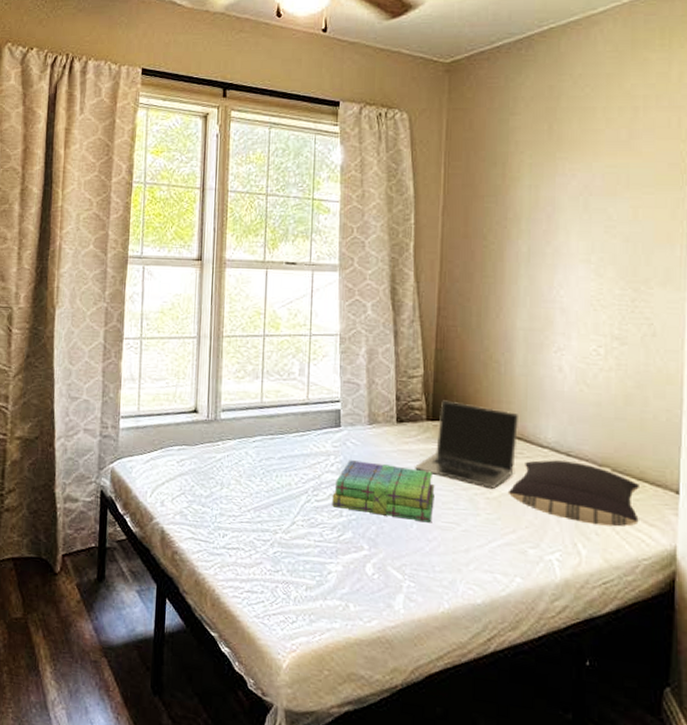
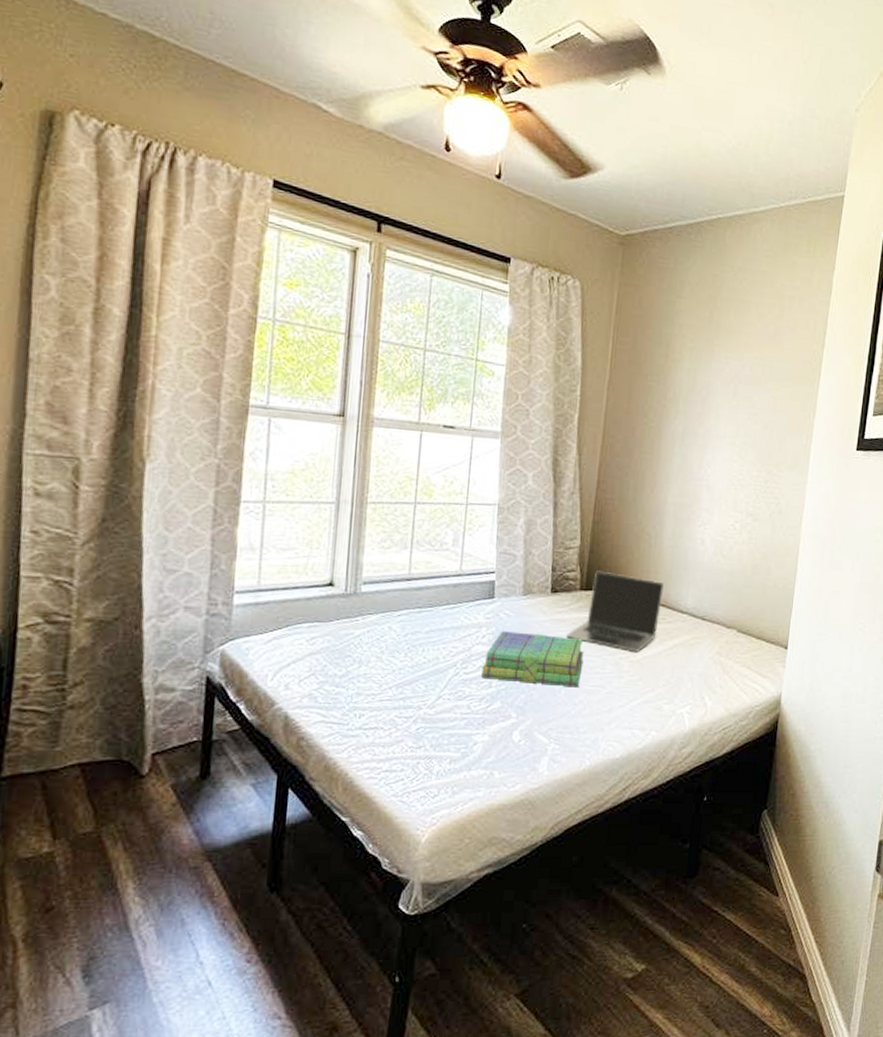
pillow: present [507,460,641,527] -> none [649,624,759,680]

